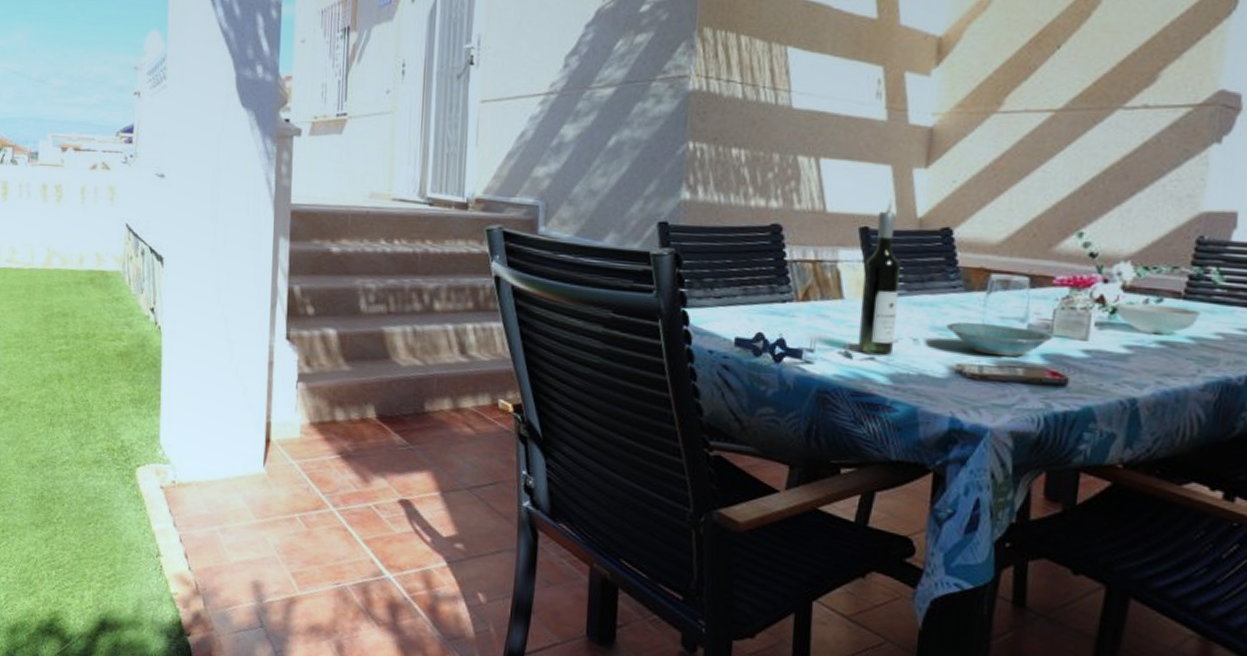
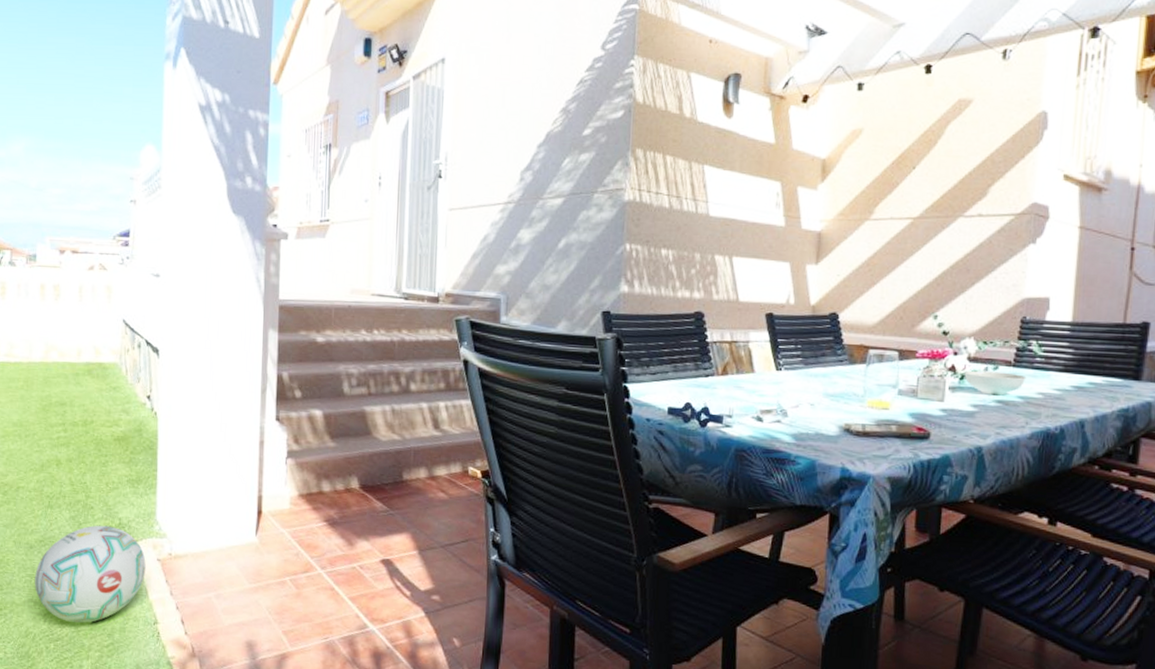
ball: none [36,446,149,551] -> present [35,525,146,623]
bottle: present [857,211,900,356] -> none [766,300,799,419]
bowl: present [947,322,1054,357] -> none [836,389,919,417]

